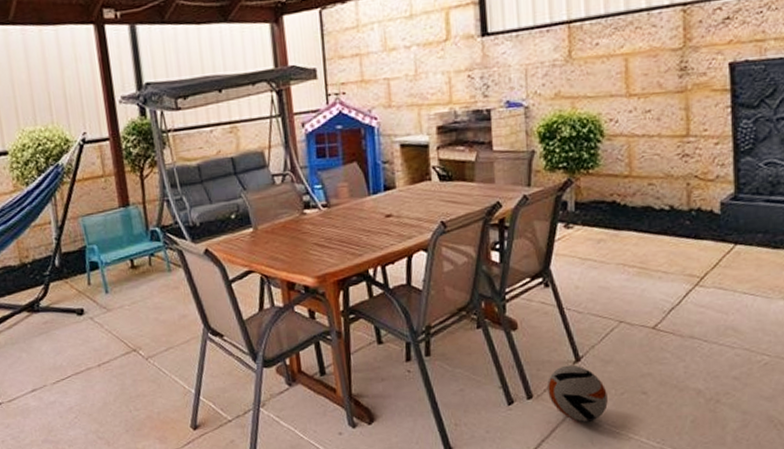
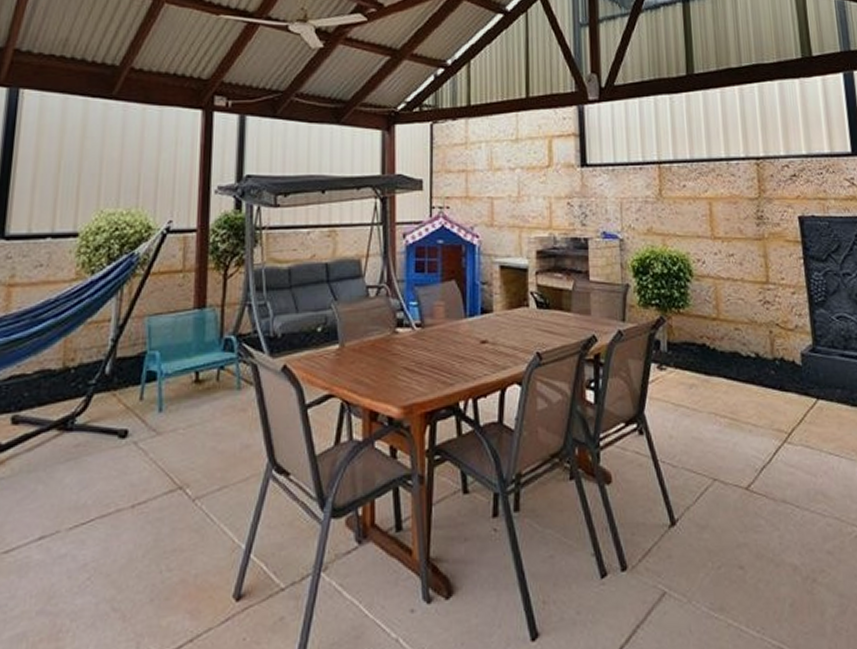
ball: present [547,365,608,422] -> none [642,529,705,603]

